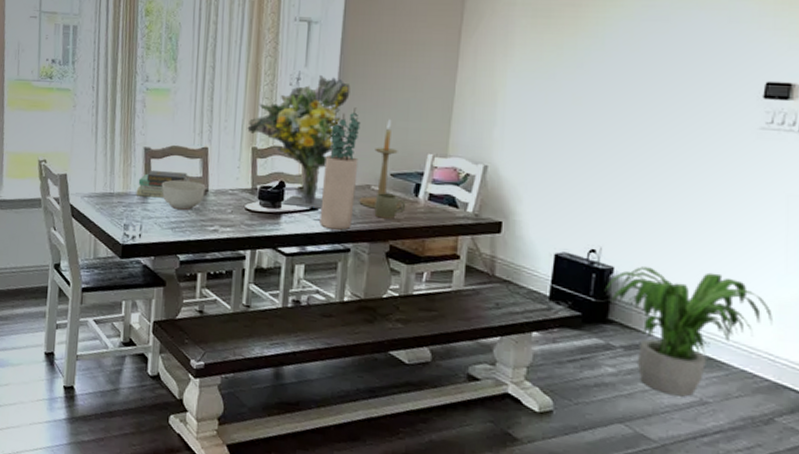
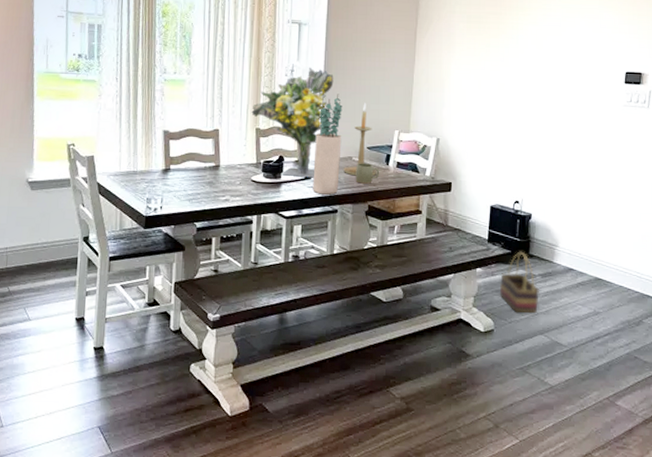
books: present [136,171,190,198] -> none [157,150,204,174]
bowl: present [161,179,206,210] -> none [179,157,218,183]
woven basket: none [562,314,622,395] -> present [499,251,540,313]
potted plant: present [604,267,773,397] -> none [526,212,638,310]

